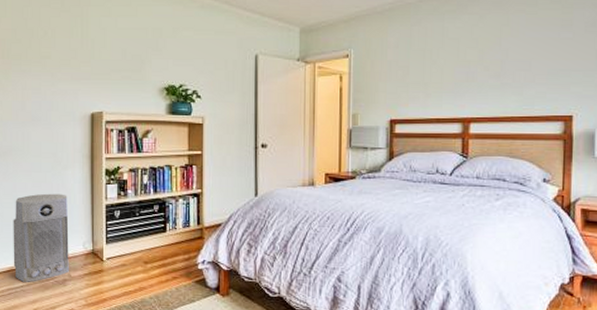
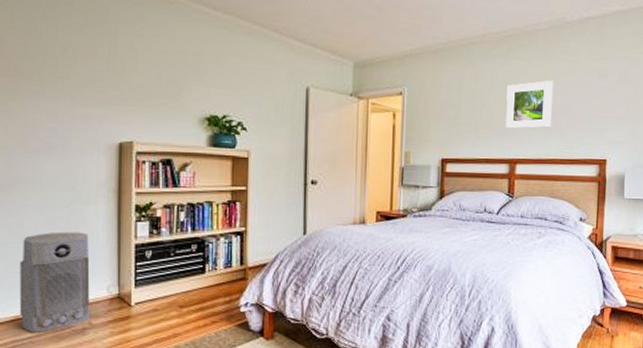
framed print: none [457,35,509,87] -> present [505,80,553,129]

